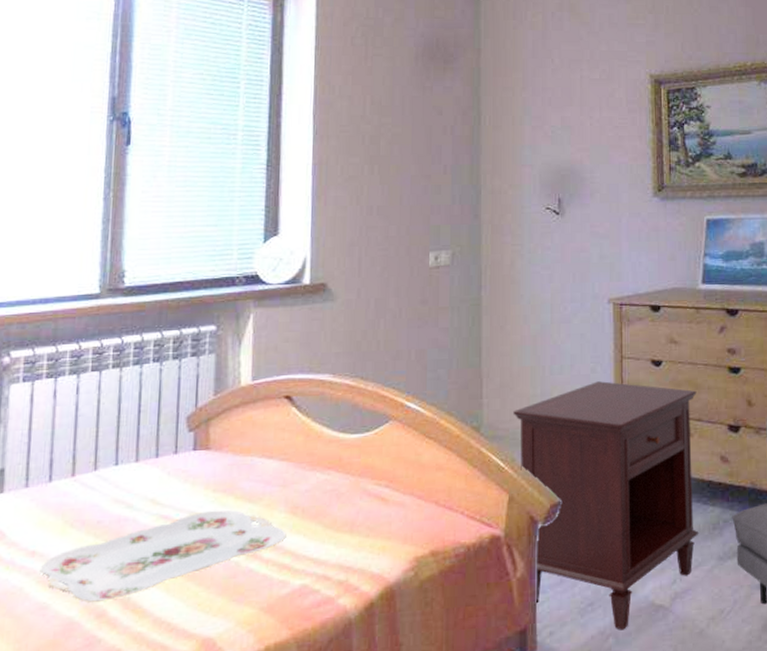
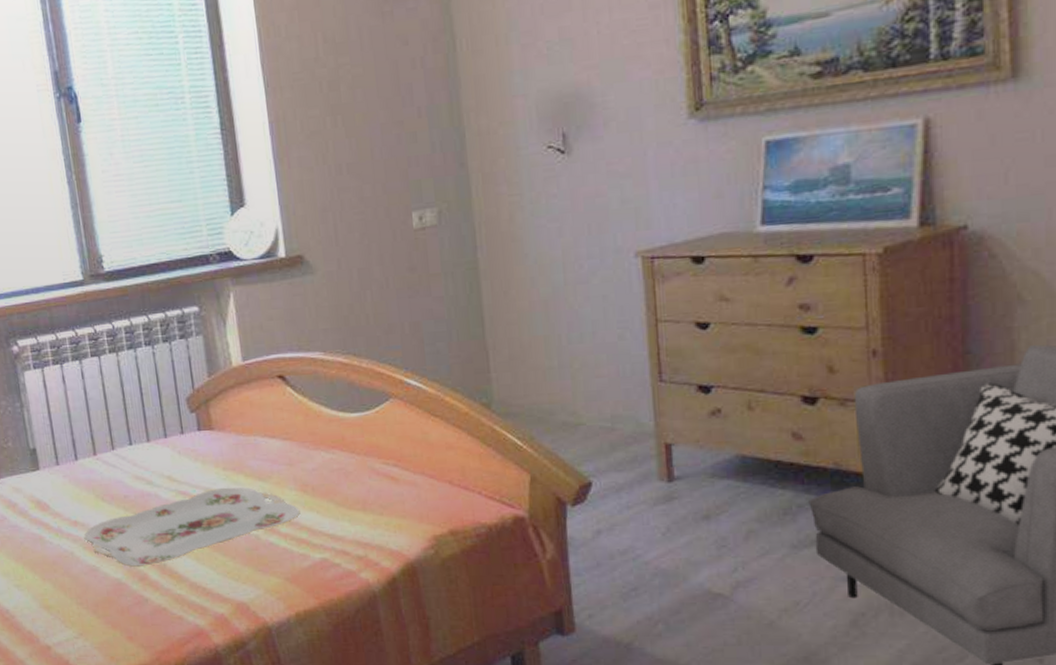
nightstand: present [513,381,699,630] -> none [527,349,766,617]

